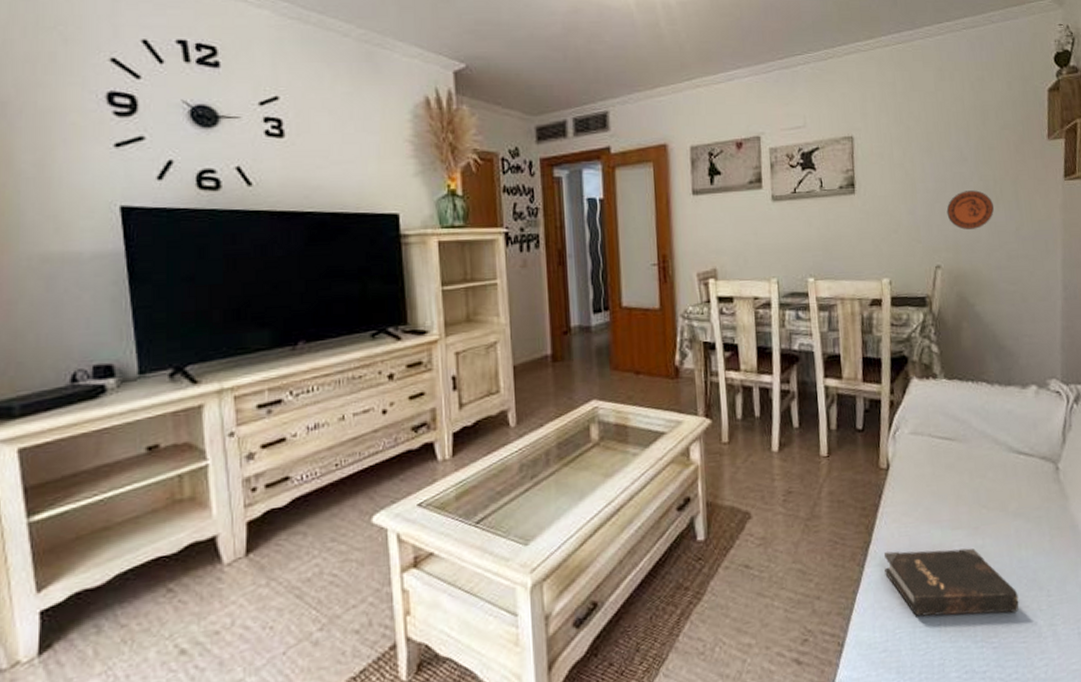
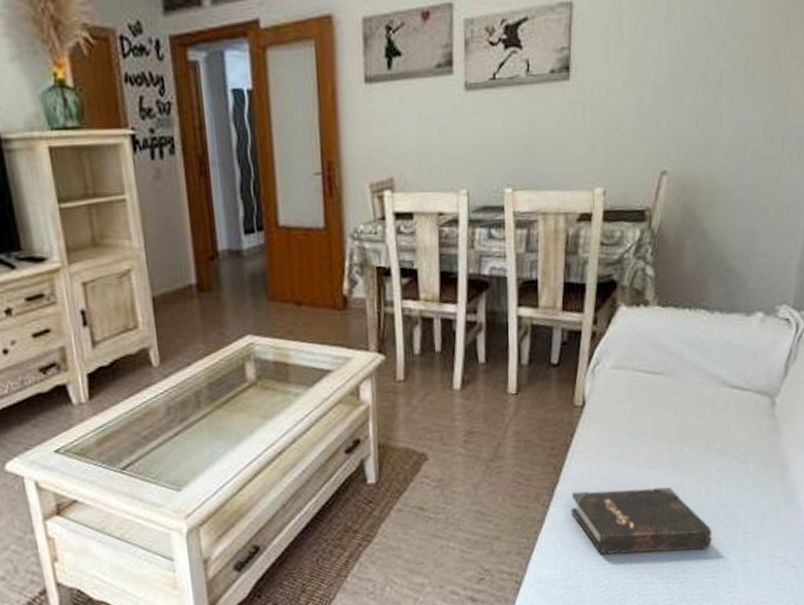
decorative plate: present [946,190,994,230] -> none [682,74,741,125]

